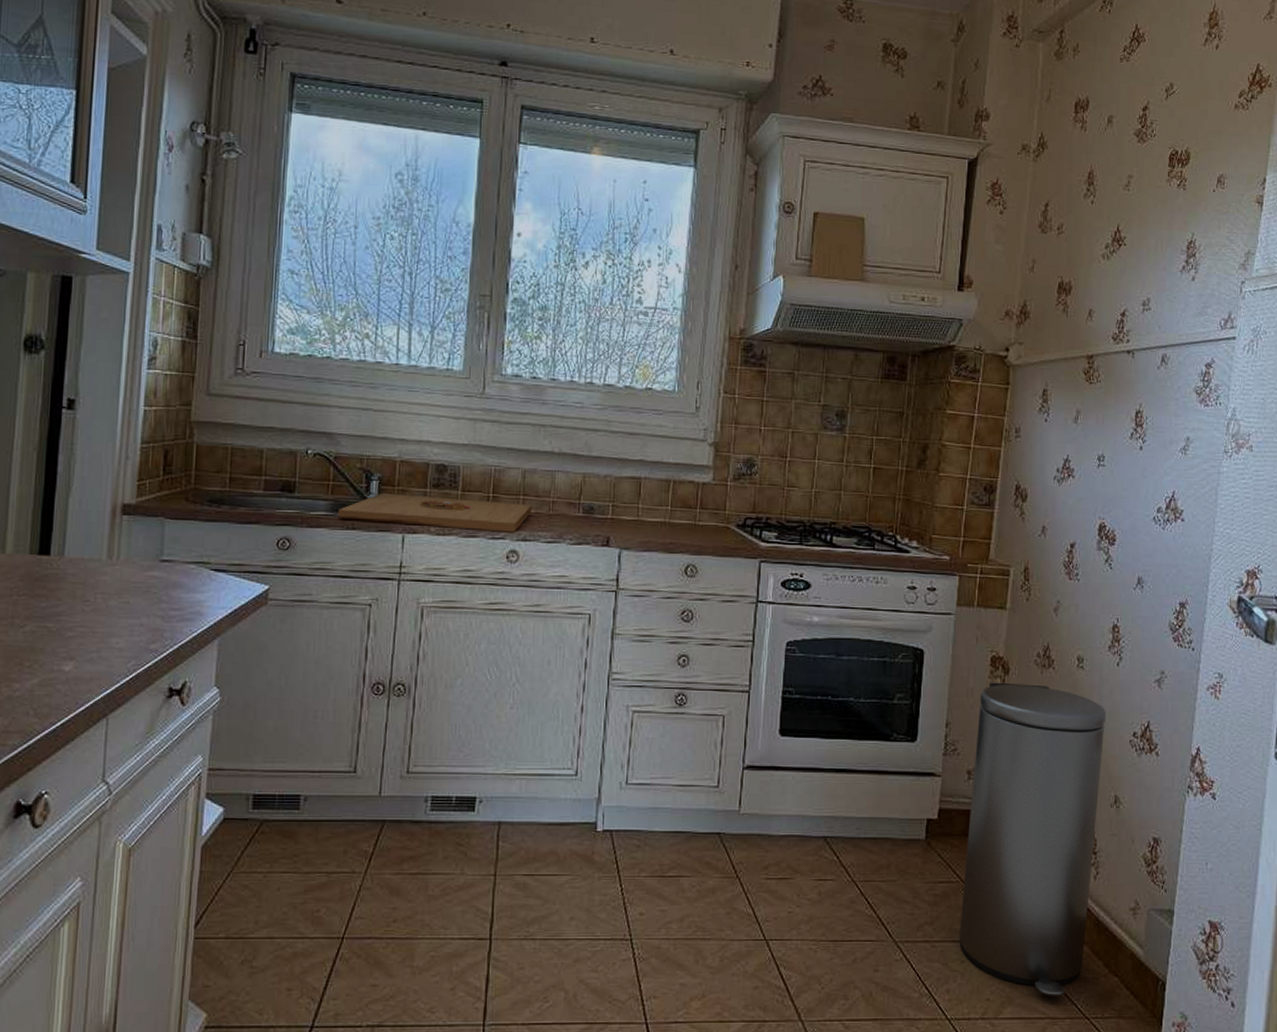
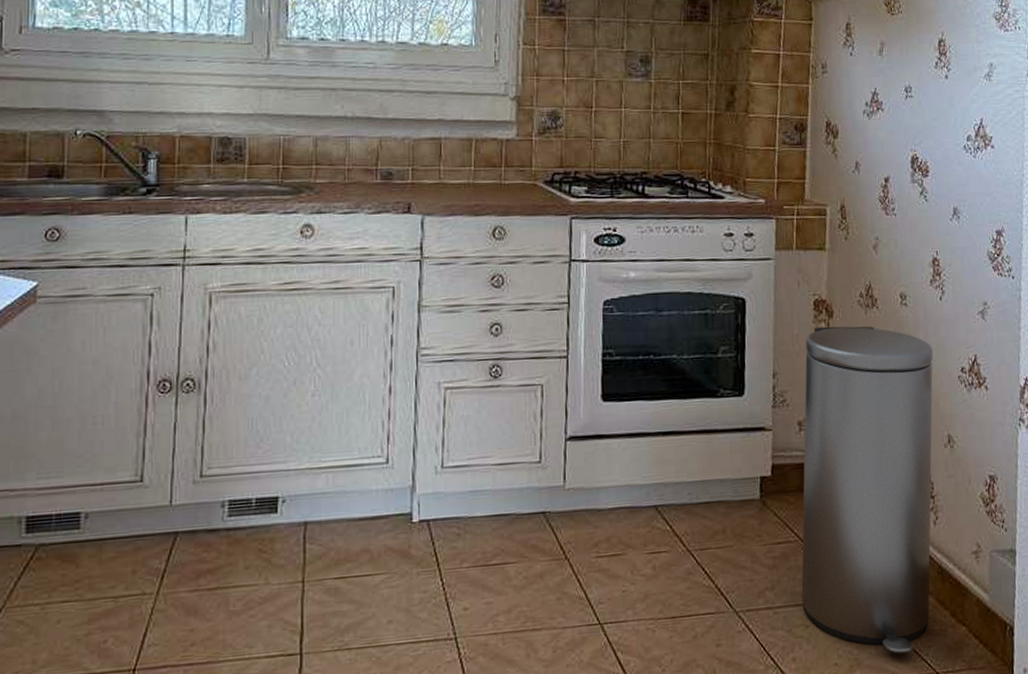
platter: present [338,492,532,533] -> none [113,171,326,206]

